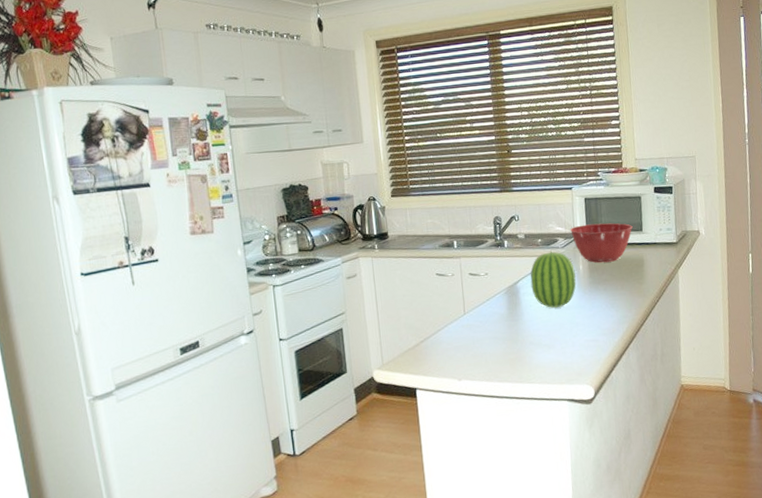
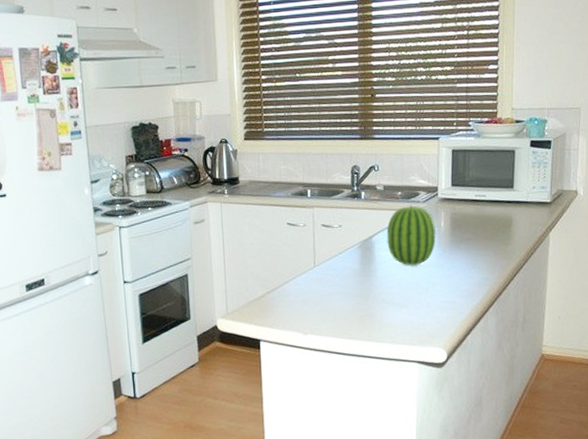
mixing bowl: present [570,223,633,263] -> none [434,177,503,221]

